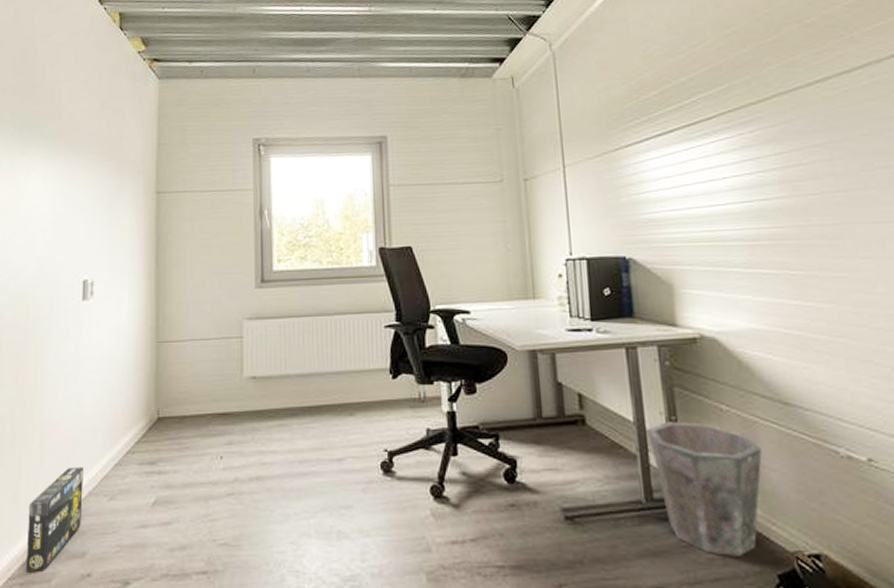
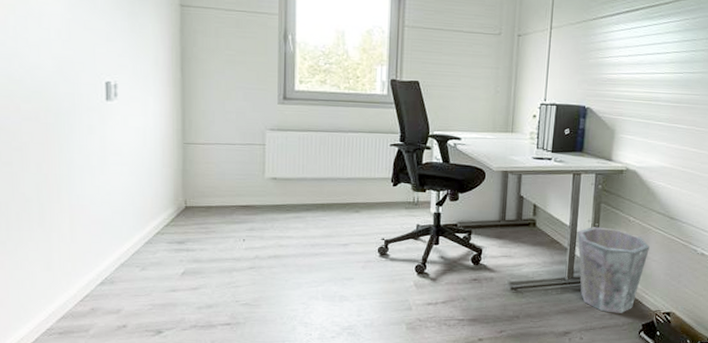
box: present [25,466,83,573] -> none [62,243,116,325]

